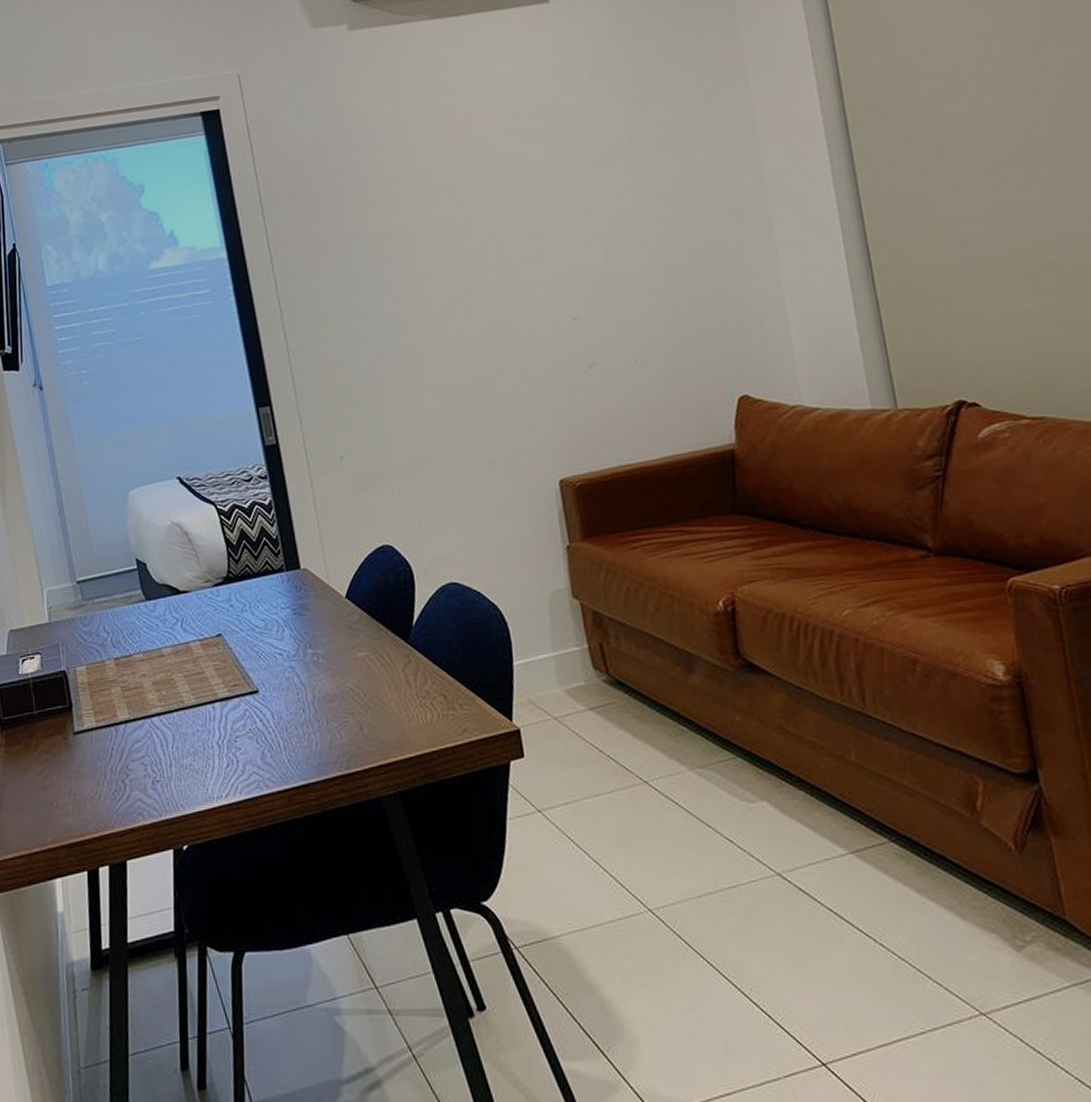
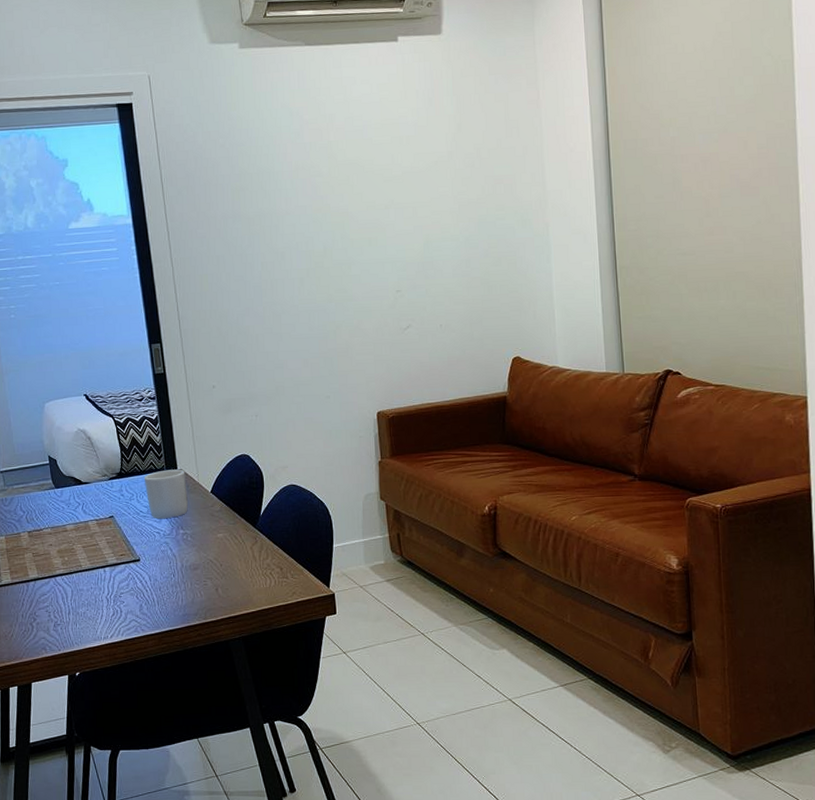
mug: none [257,568,317,635] -> present [143,469,188,519]

